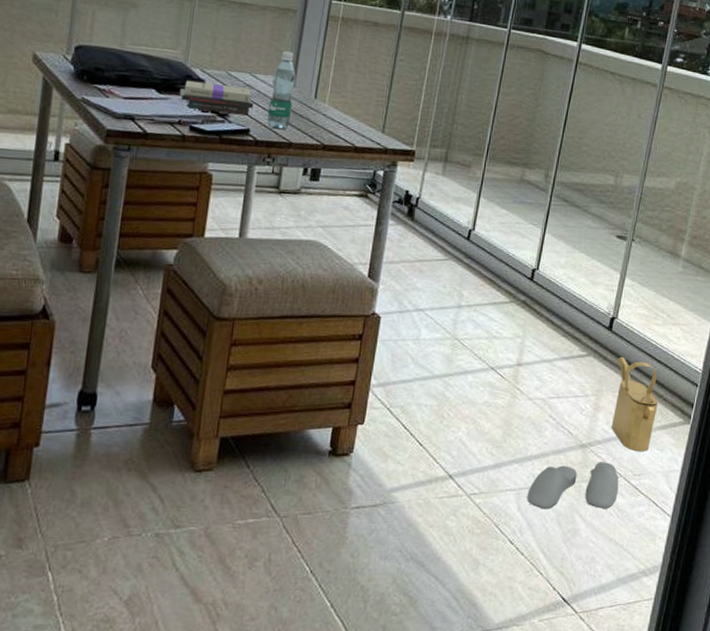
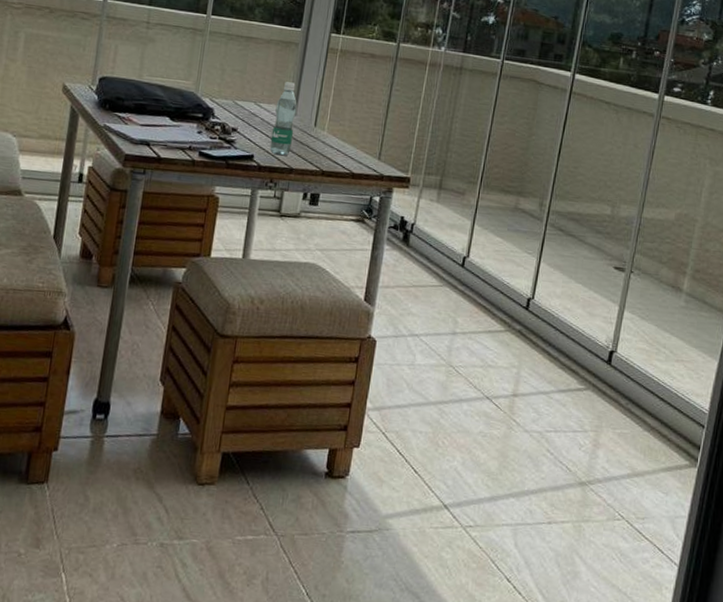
books: present [179,80,254,116] -> none [190,108,258,142]
slippers: present [527,462,619,510] -> none [524,501,621,552]
watering can: present [611,356,659,452] -> none [612,392,662,494]

